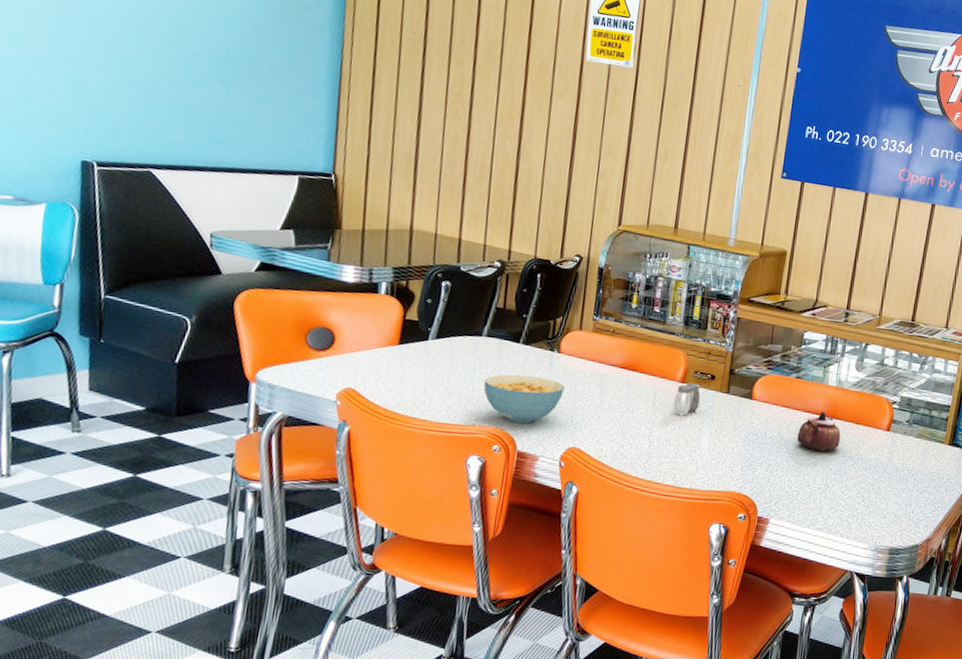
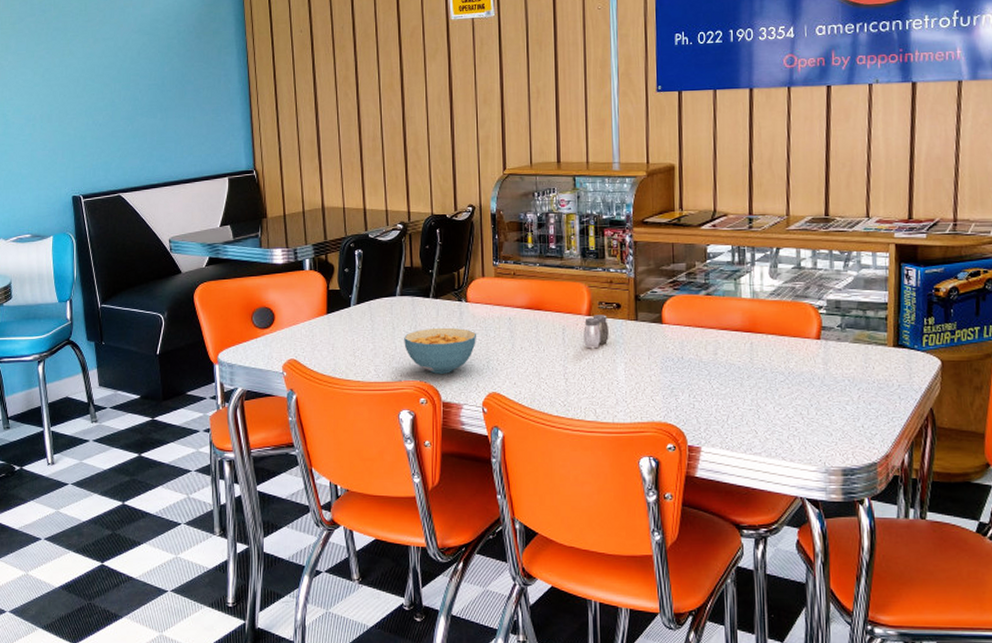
teapot: present [797,410,841,453] -> none [717,326,766,370]

